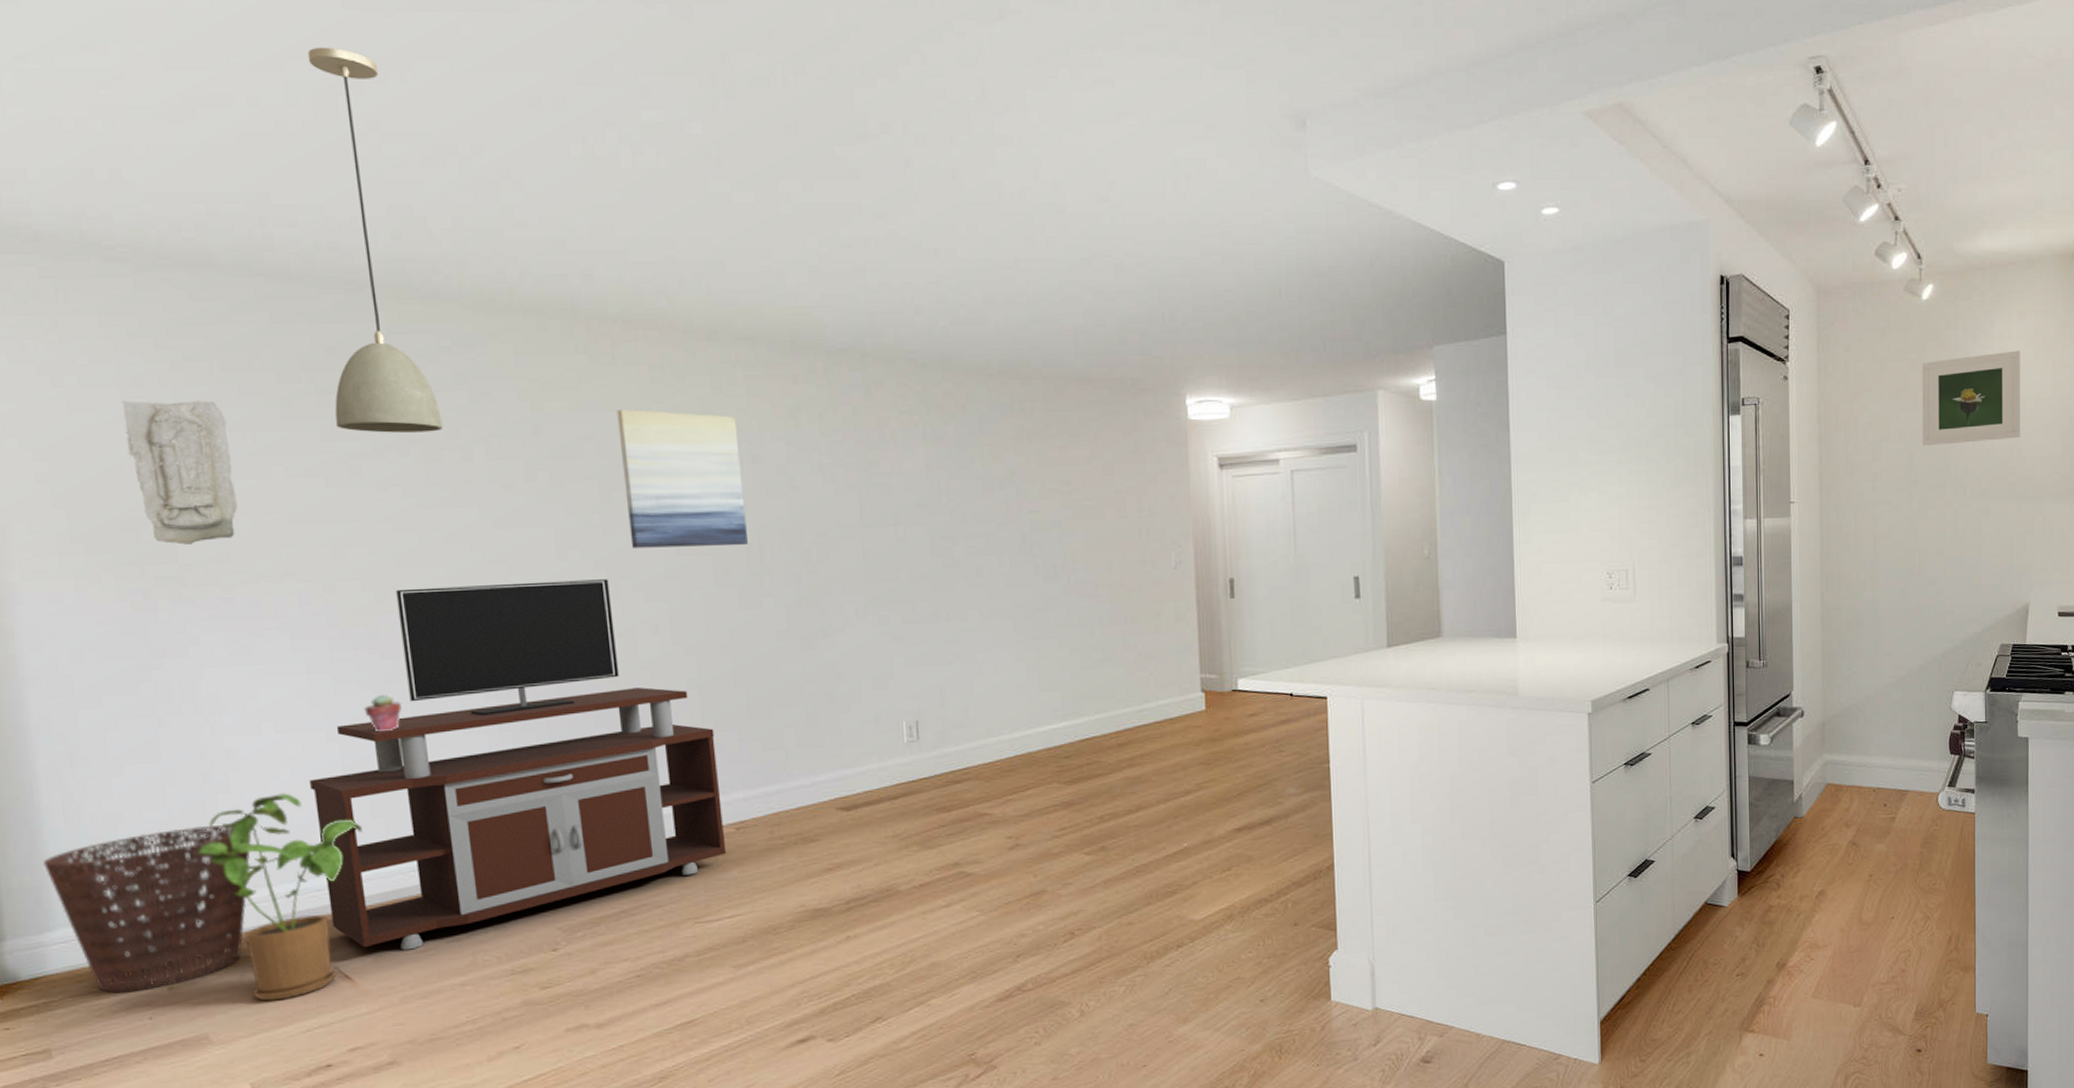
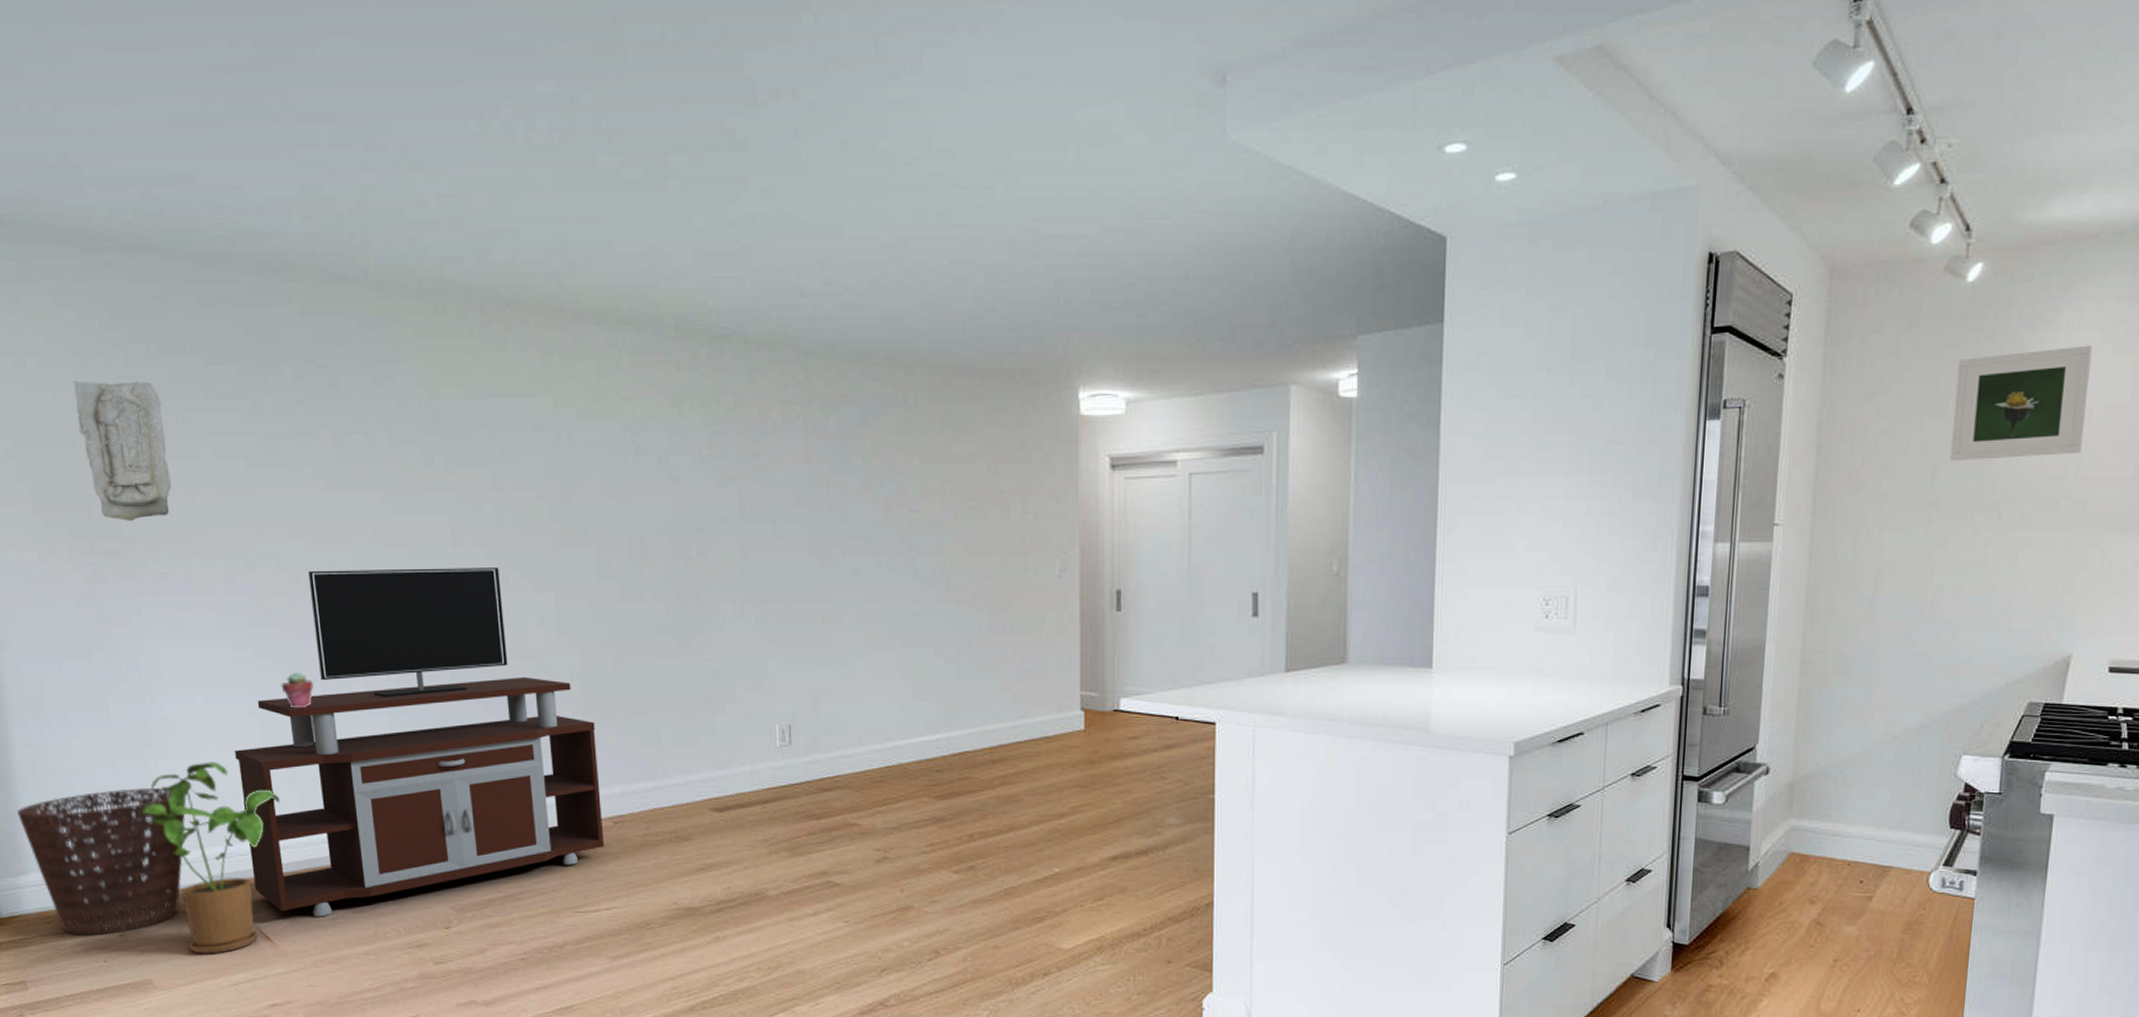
light fixture: present [307,47,443,433] -> none [228,24,350,416]
wall art: present [617,408,748,549] -> none [508,395,630,538]

